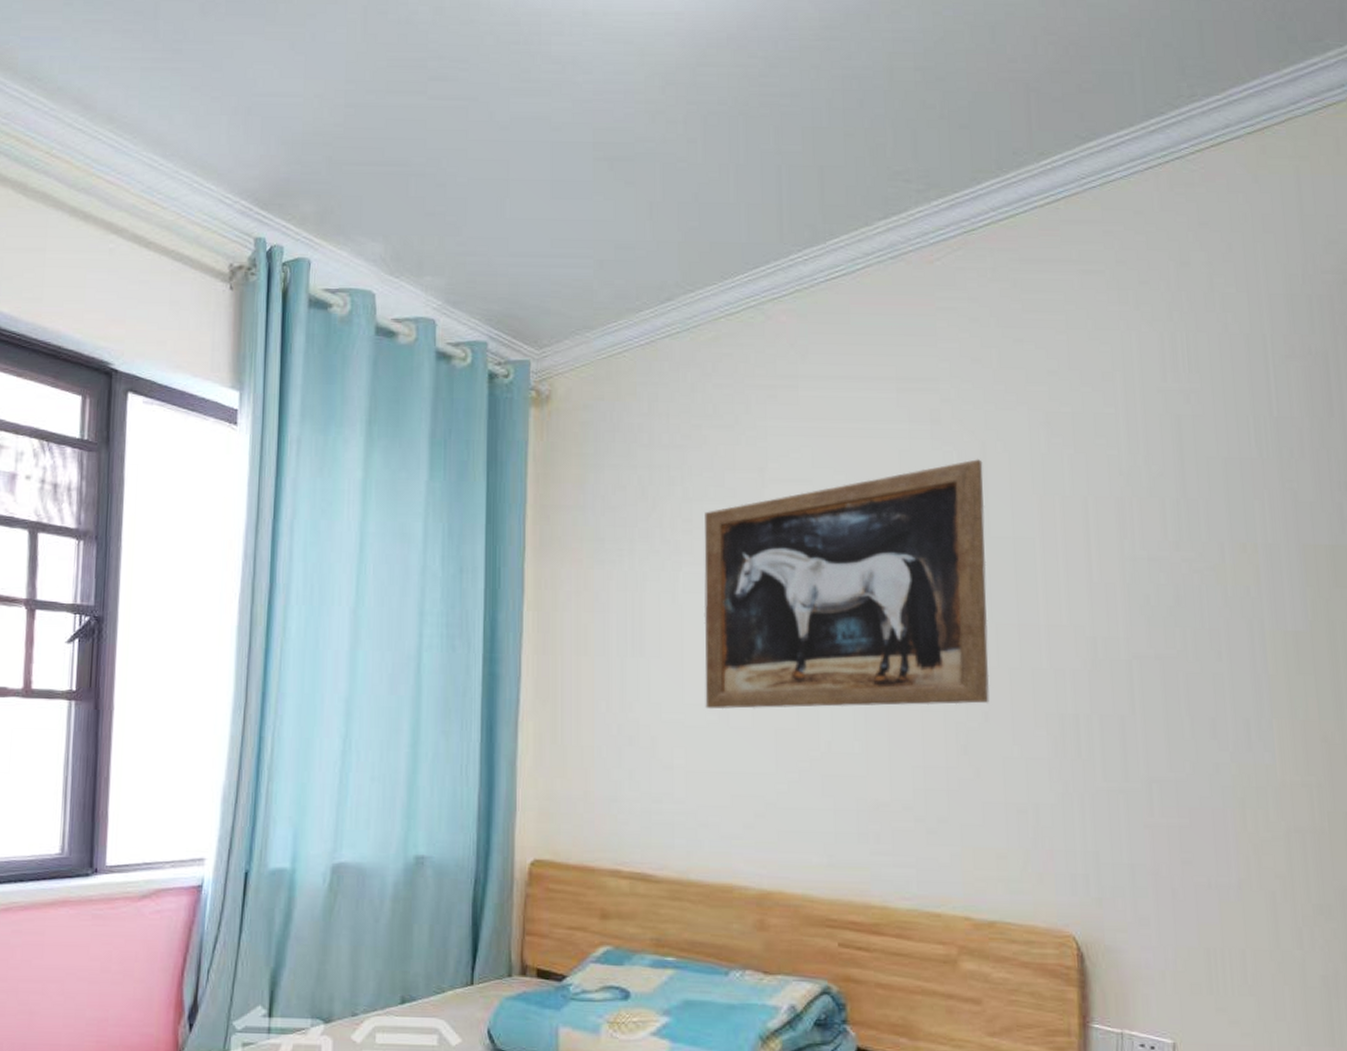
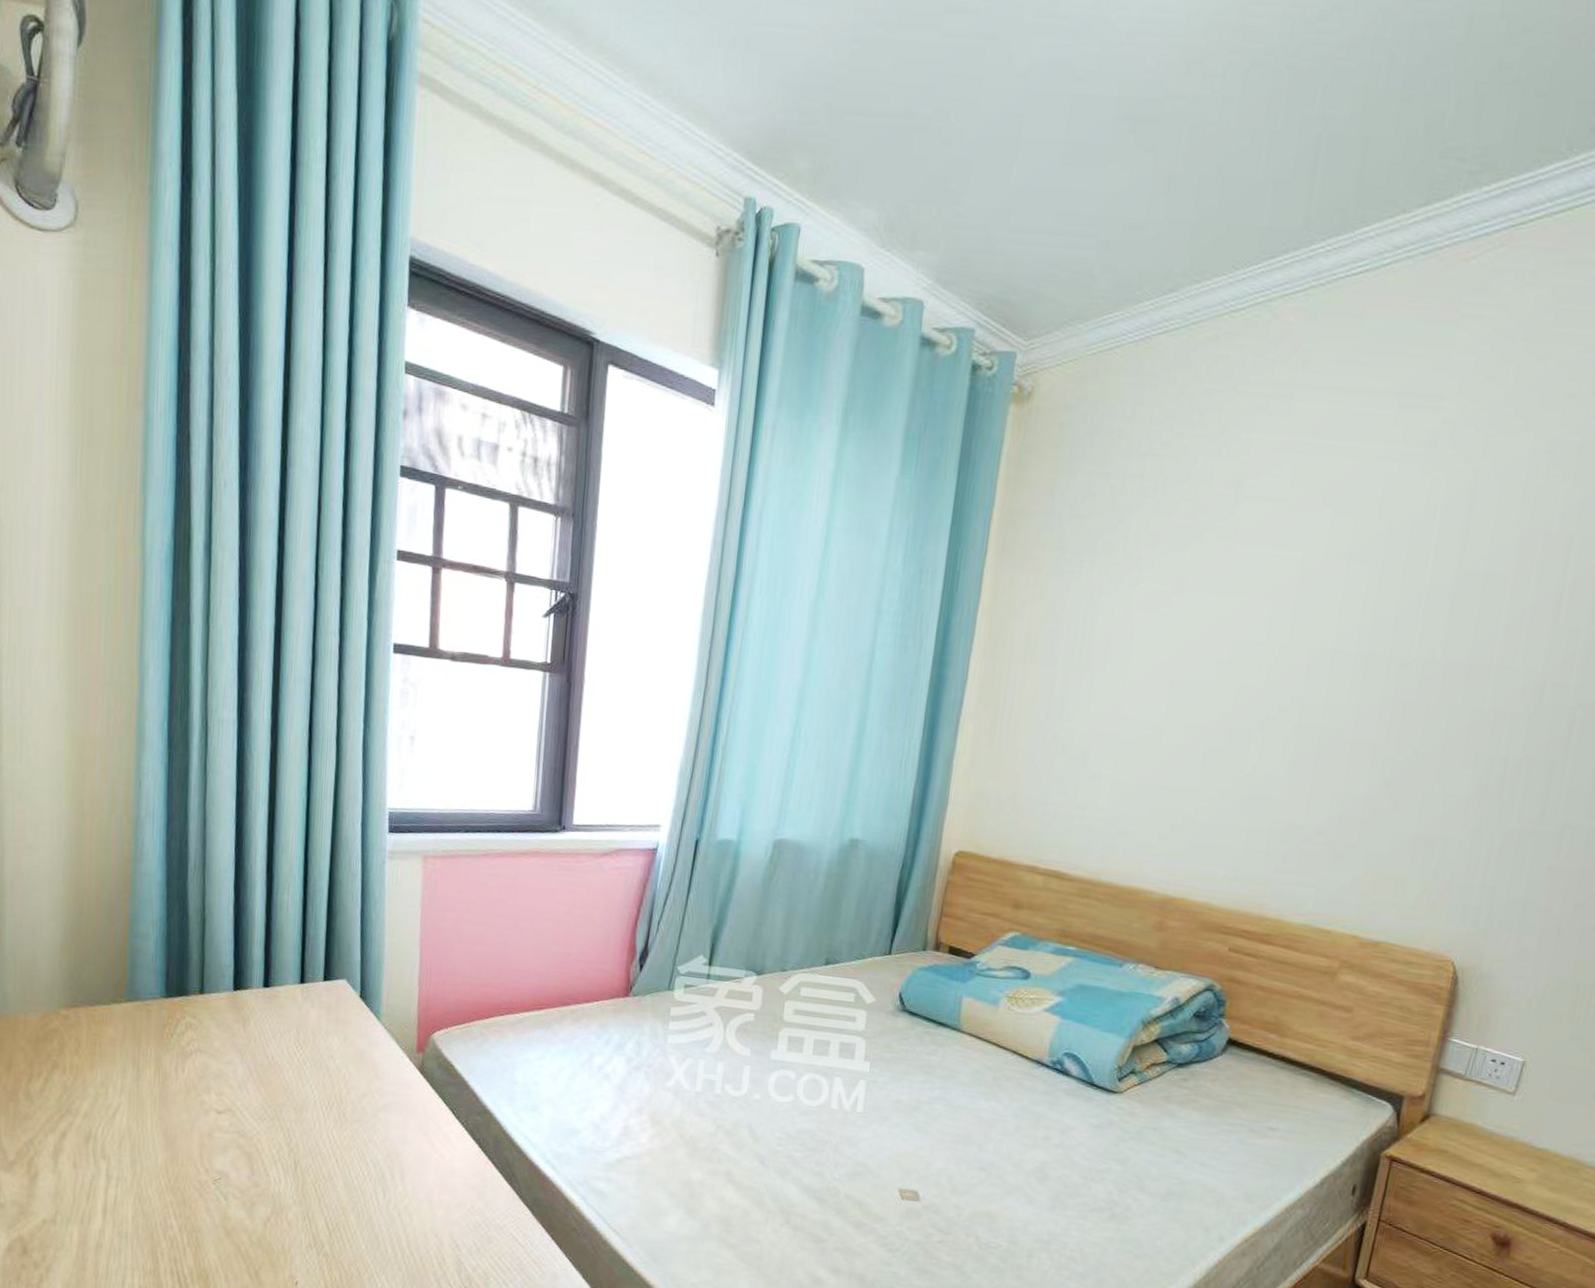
wall art: present [704,459,990,710] -> none [1141,488,1472,739]

